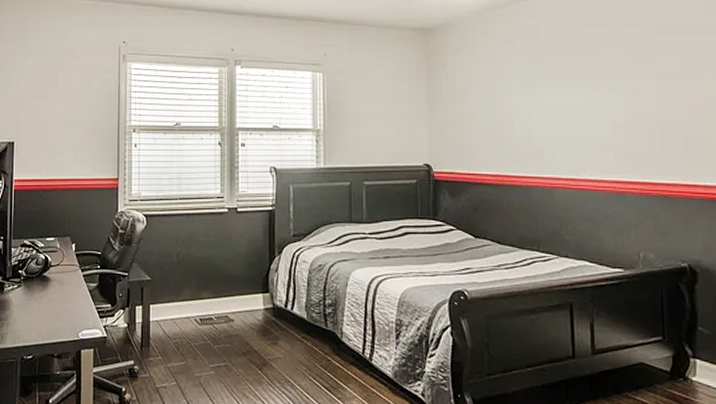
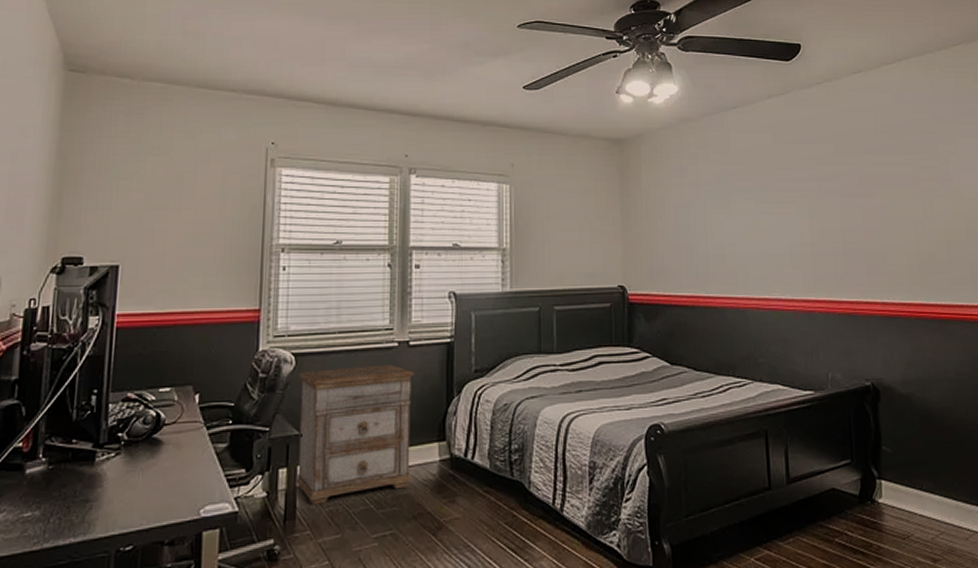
nightstand: none [149,226,242,337] -> present [296,364,414,505]

